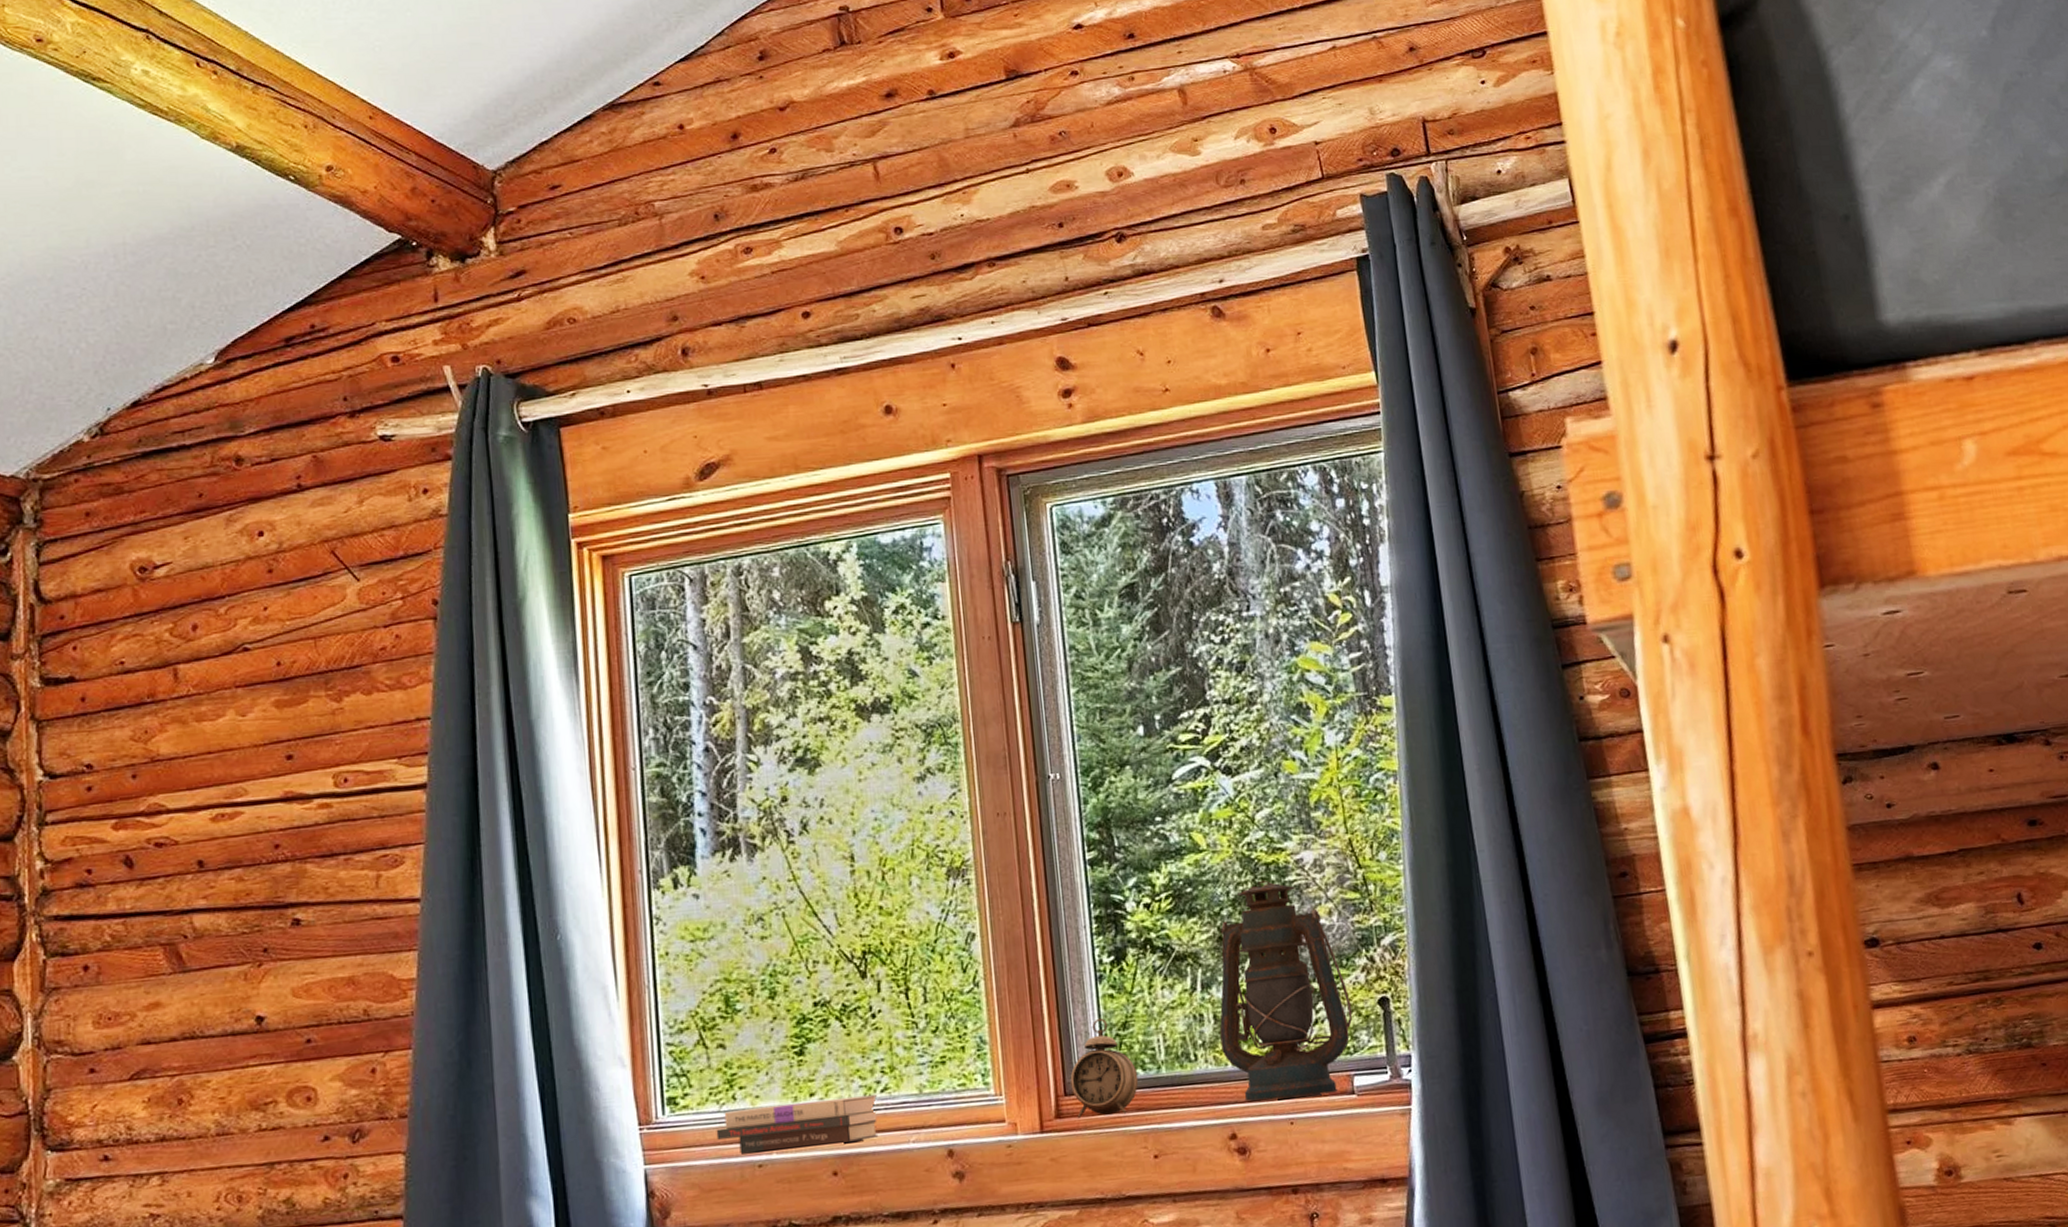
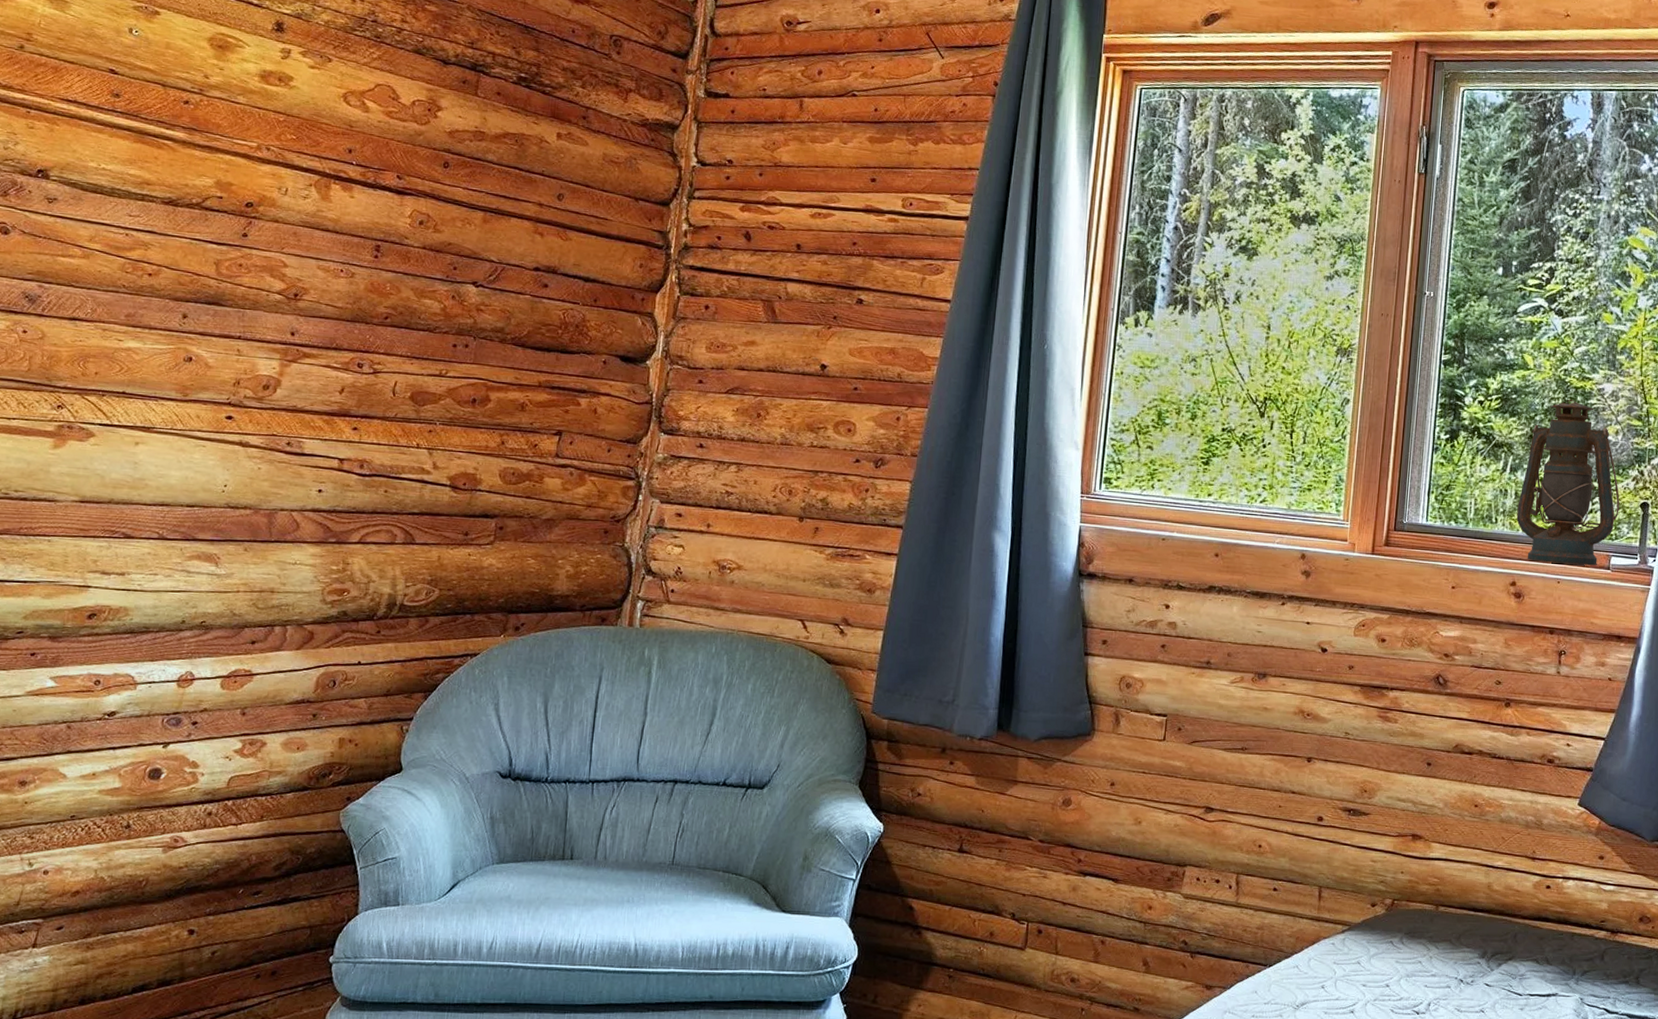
books: present [716,1095,879,1154] -> none [1135,496,1257,535]
alarm clock: present [1070,1018,1139,1118] -> none [1400,478,1451,552]

